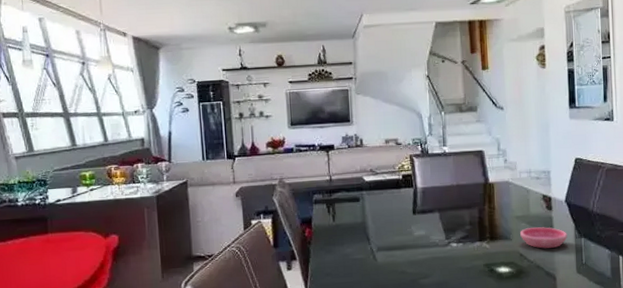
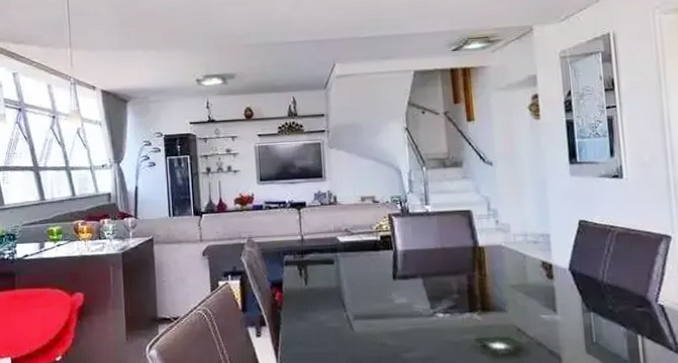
saucer: present [520,227,568,249] -> none [517,298,573,323]

